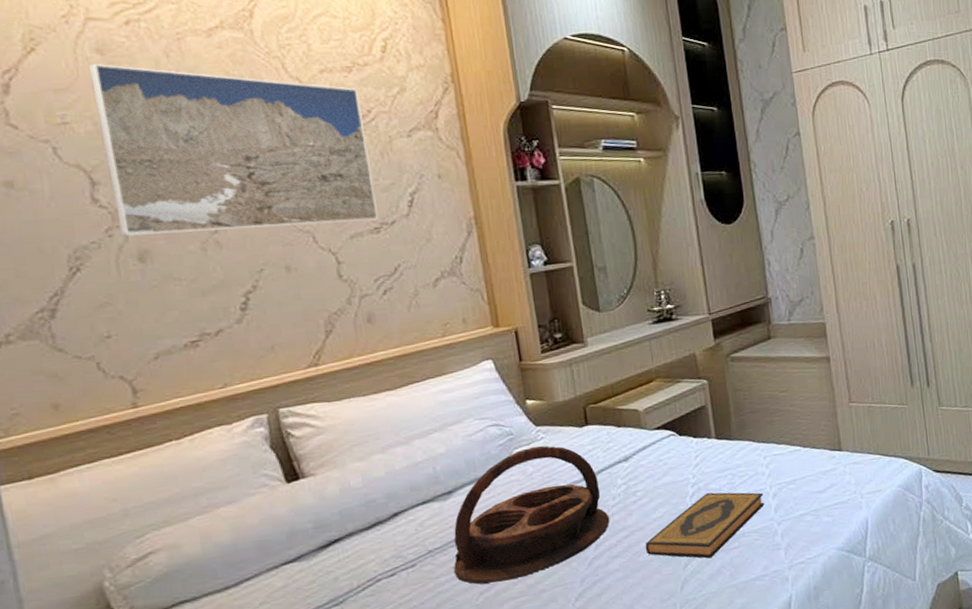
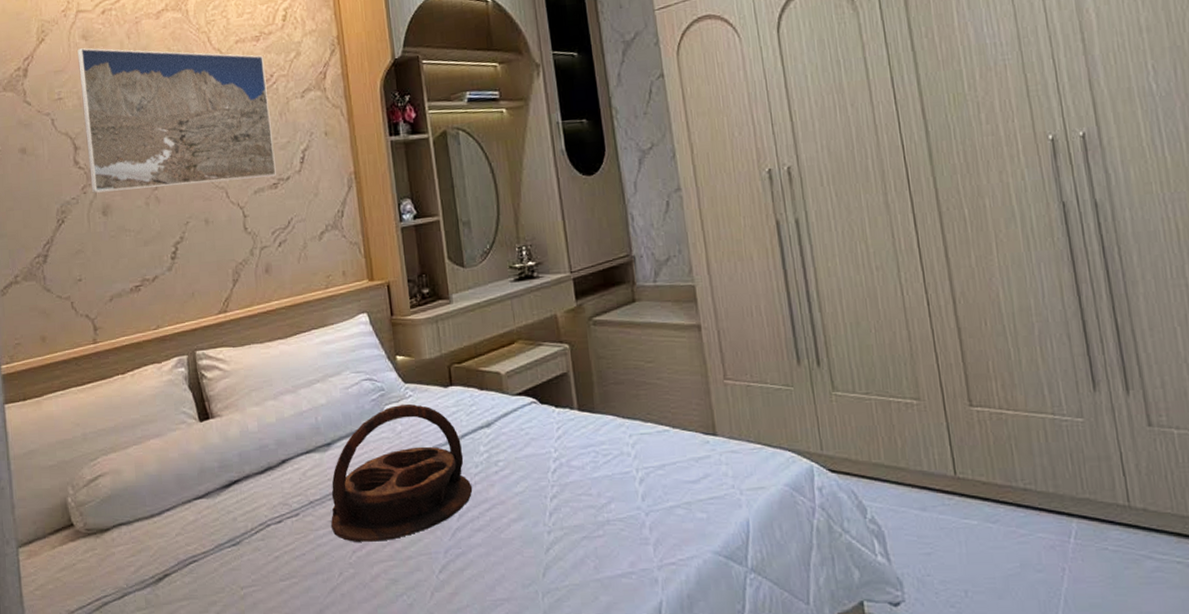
hardback book: present [645,492,765,559] -> none [506,470,631,545]

